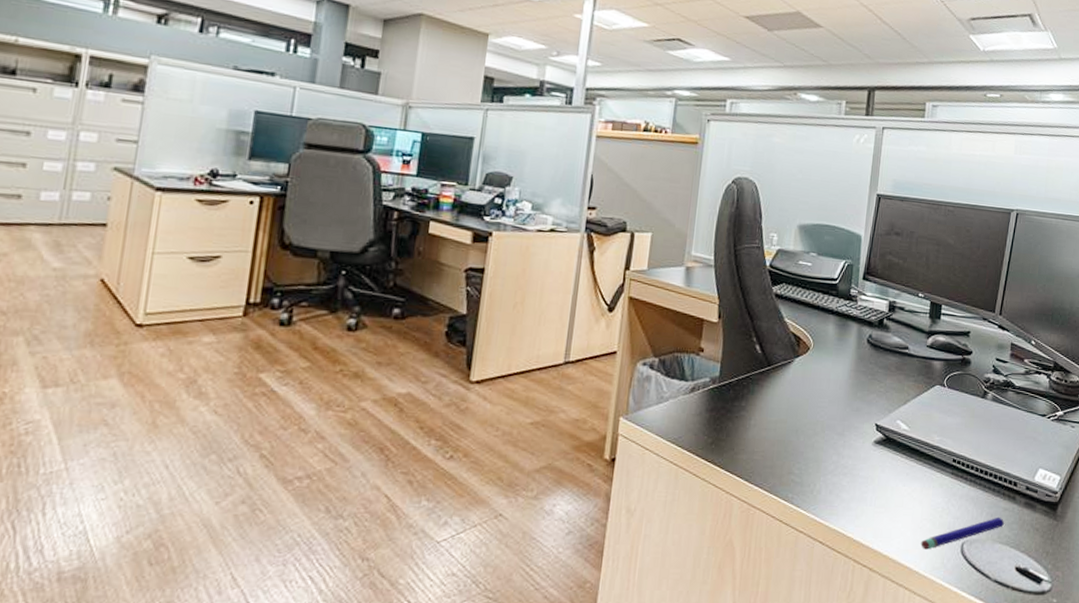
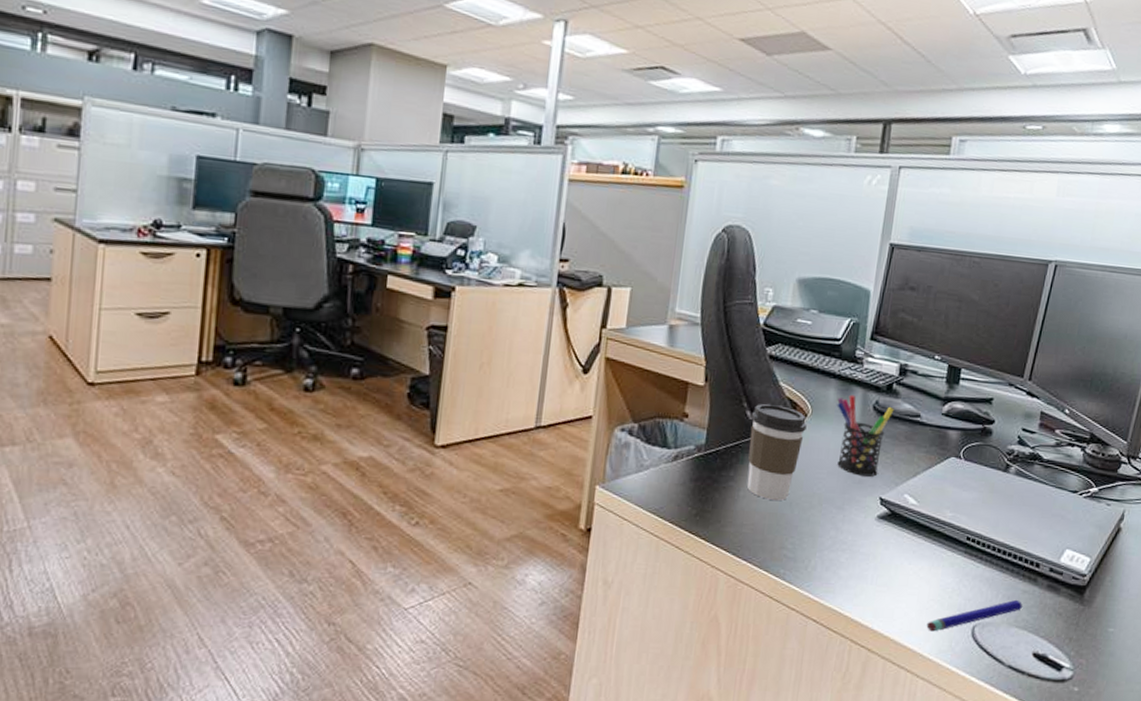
coffee cup: none [757,338,810,429] -> present [746,403,807,501]
pen holder: none [835,329,886,405] -> present [837,394,894,477]

